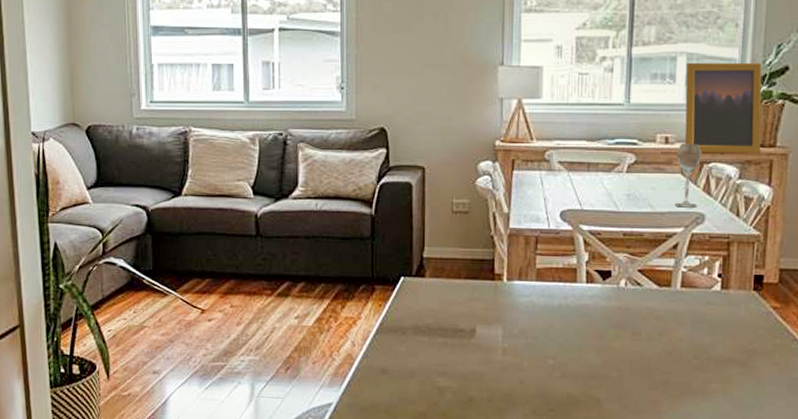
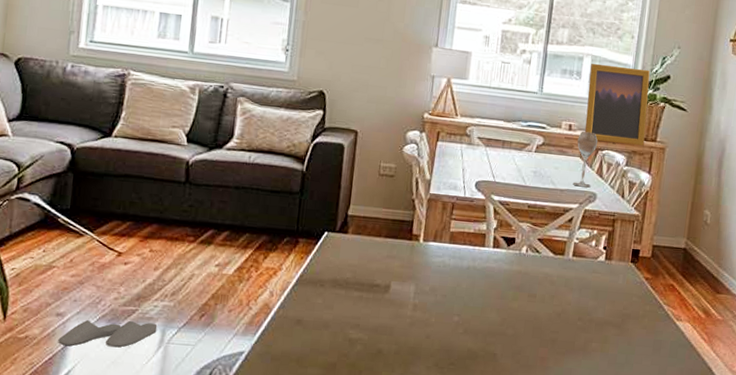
slippers: none [158,375,246,402] -> present [58,319,158,348]

